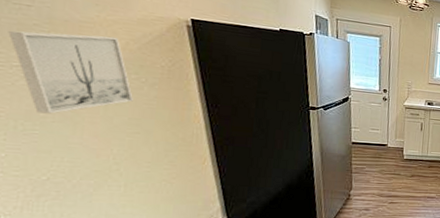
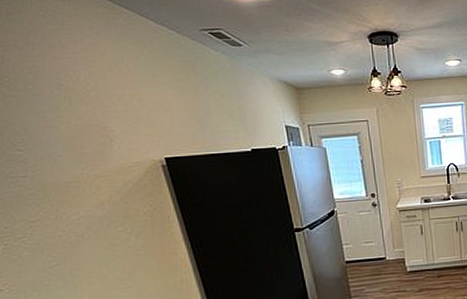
wall art: present [8,30,133,114] -> none [10,191,123,282]

